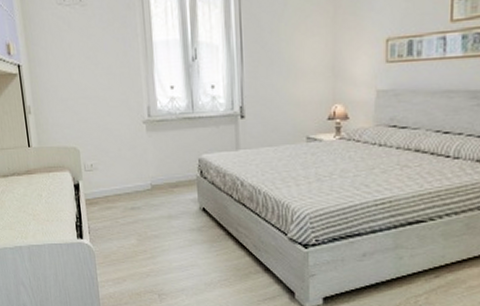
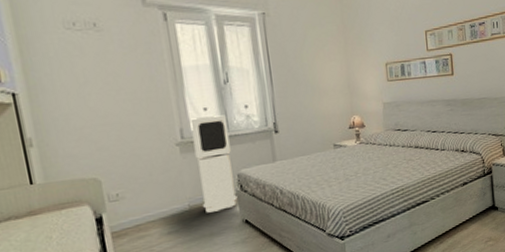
air purifier: none [157,94,197,195] -> present [190,115,238,213]

